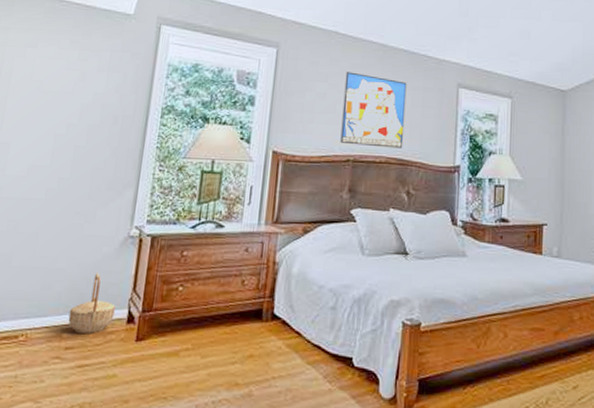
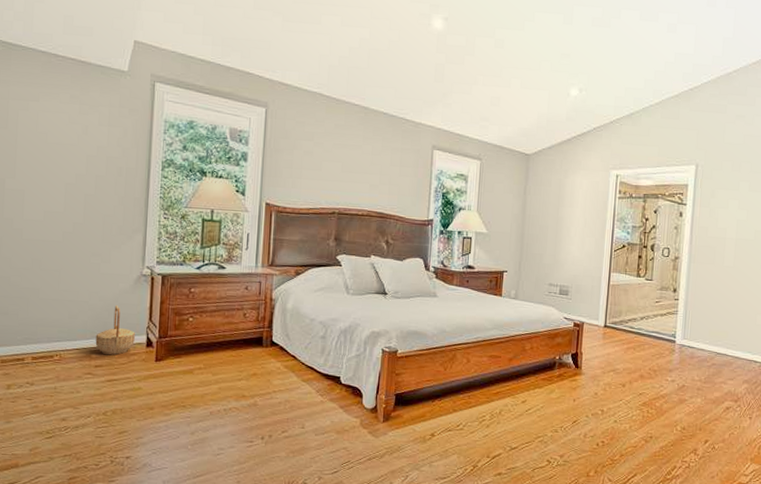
wall art: present [340,72,407,148] -> none [326,132,387,203]

